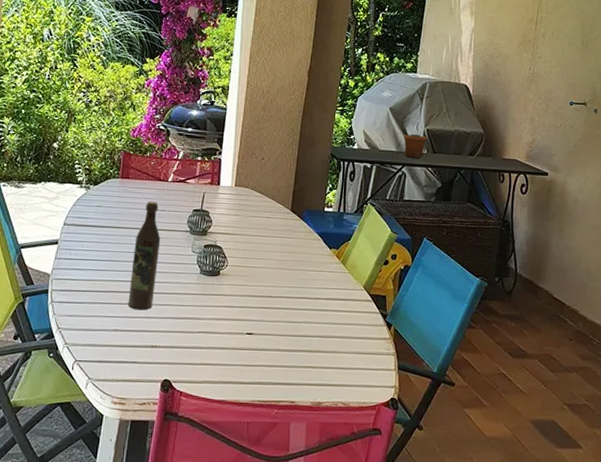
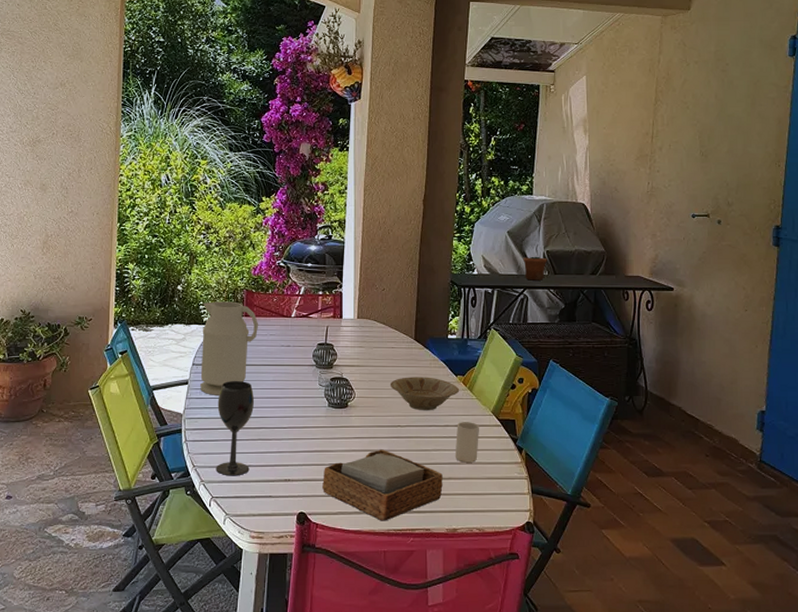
water jug: none [70,161,135,257] -> present [200,301,259,395]
wine glass: none [81,243,125,340] -> present [216,381,254,476]
wine bottle: present [127,201,161,311] -> none [259,338,288,445]
napkin holder: none [189,319,311,392] -> present [322,449,443,521]
bowl: none [263,247,333,283] -> present [390,377,460,411]
cup: none [324,295,351,337] -> present [454,422,480,463]

